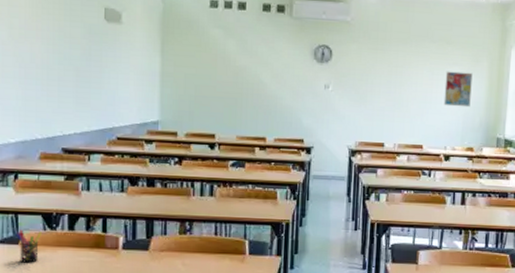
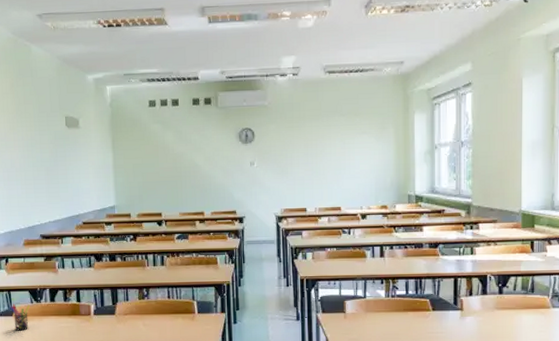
wall art: present [443,71,473,108] -> none [356,139,381,171]

